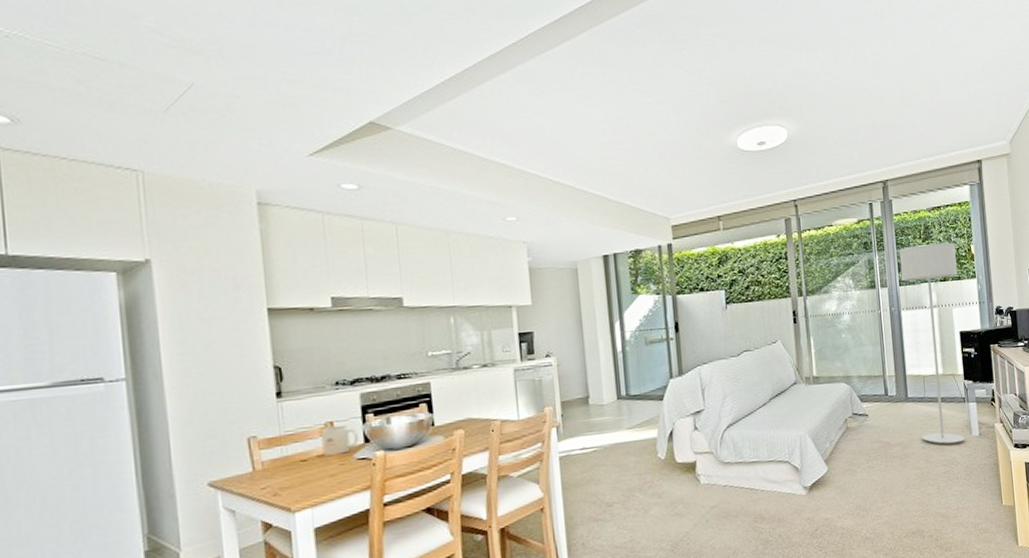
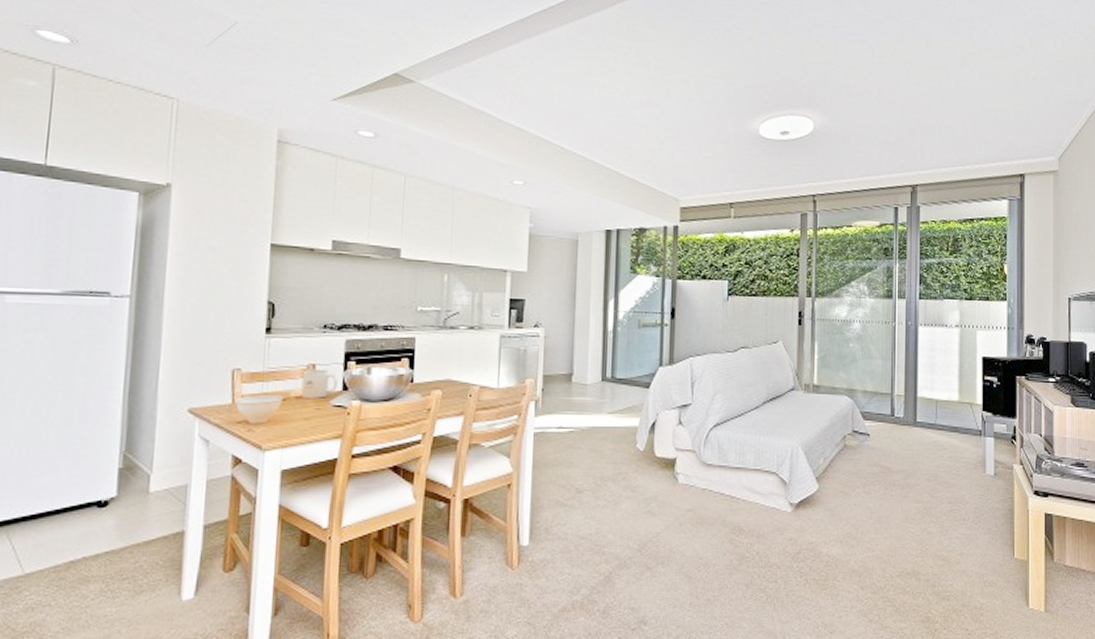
bowl: none [254,457,305,488] -> present [234,395,283,424]
floor lamp: present [899,242,965,445] -> none [922,257,986,480]

